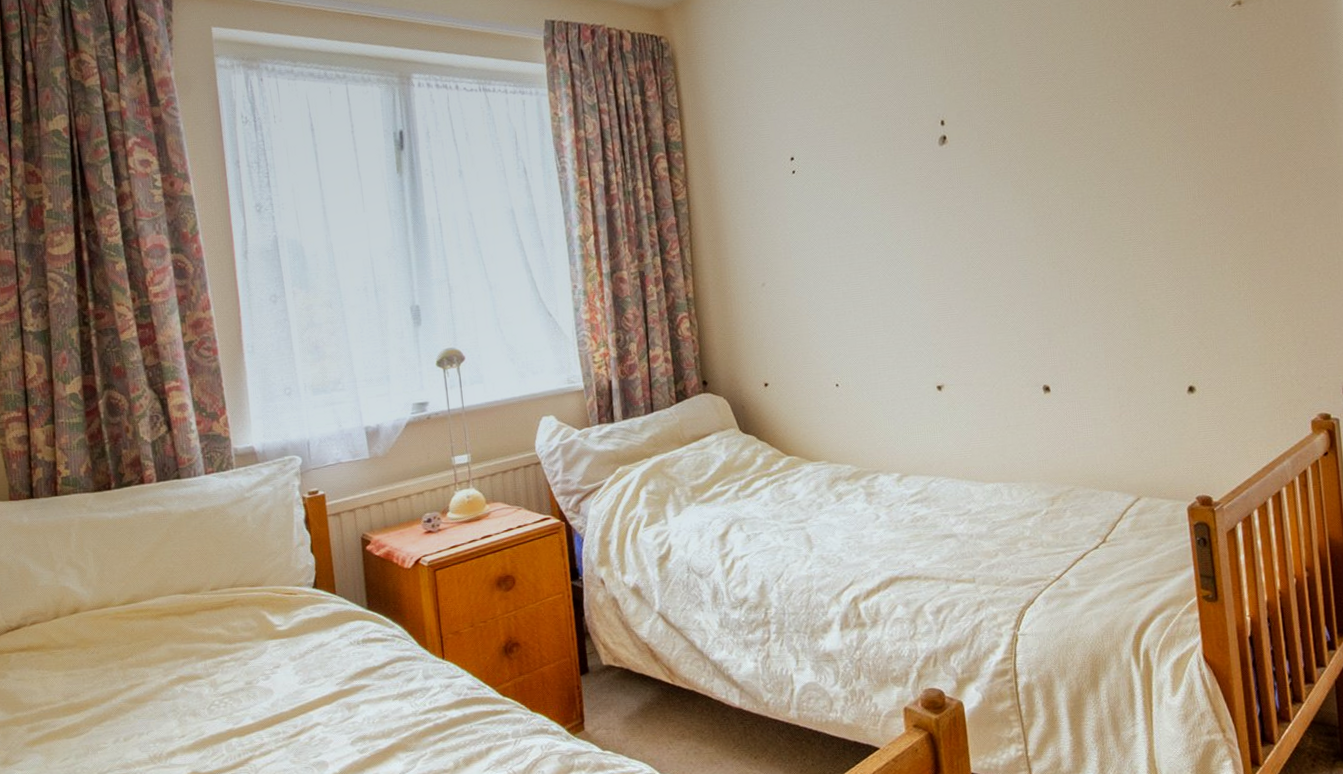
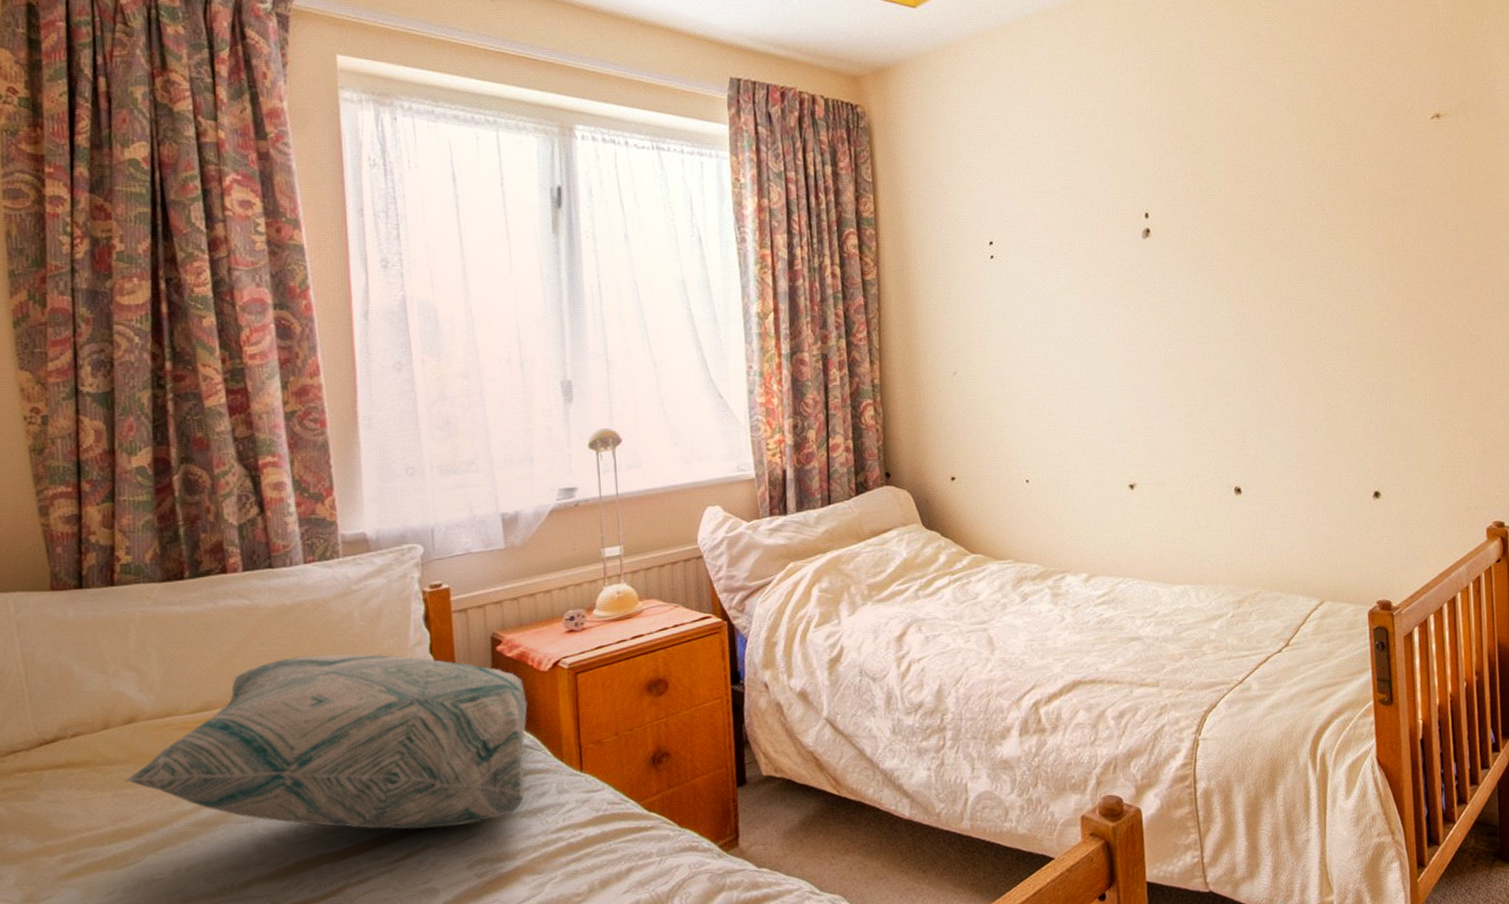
decorative pillow: none [72,553,396,709] -> present [124,654,528,830]

